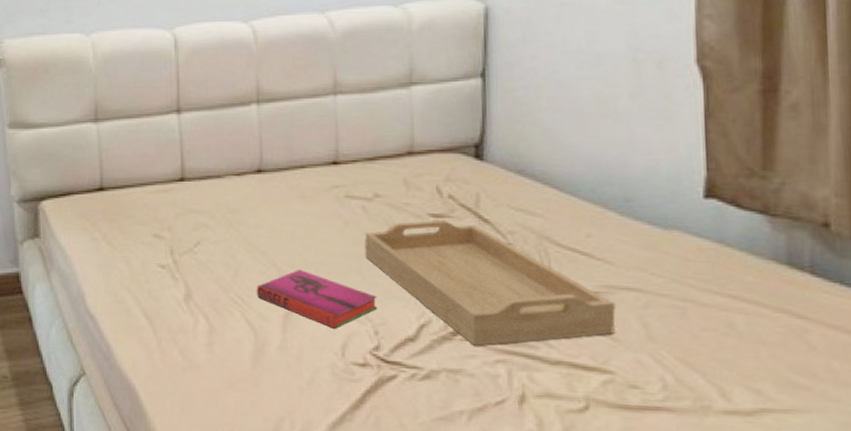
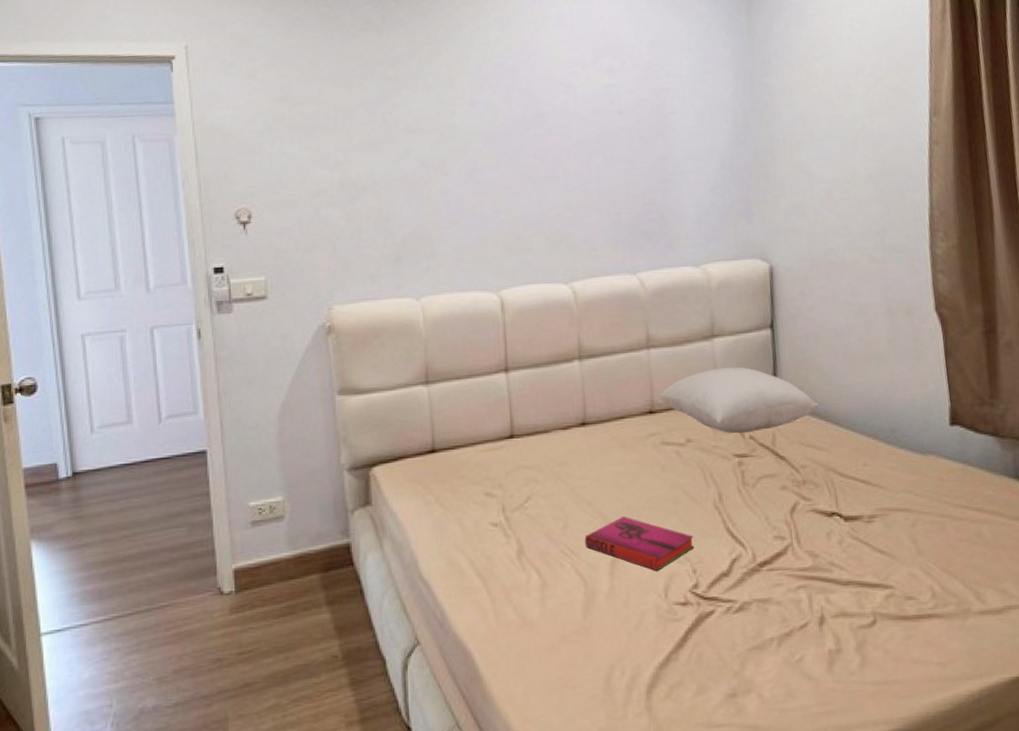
pillow: none [345,119,537,192] -> present [659,367,820,434]
serving tray: present [363,219,616,346] -> none [680,459,891,575]

